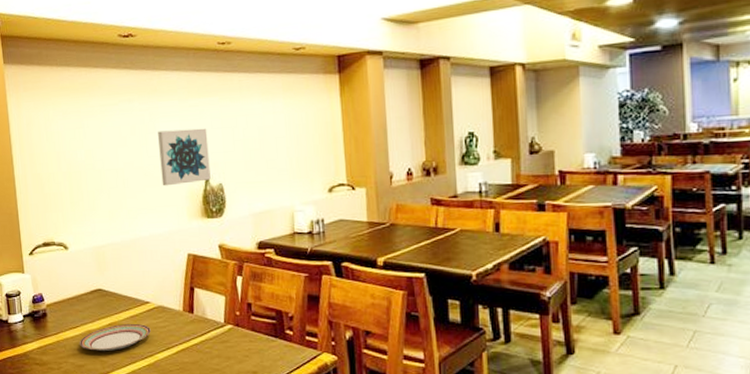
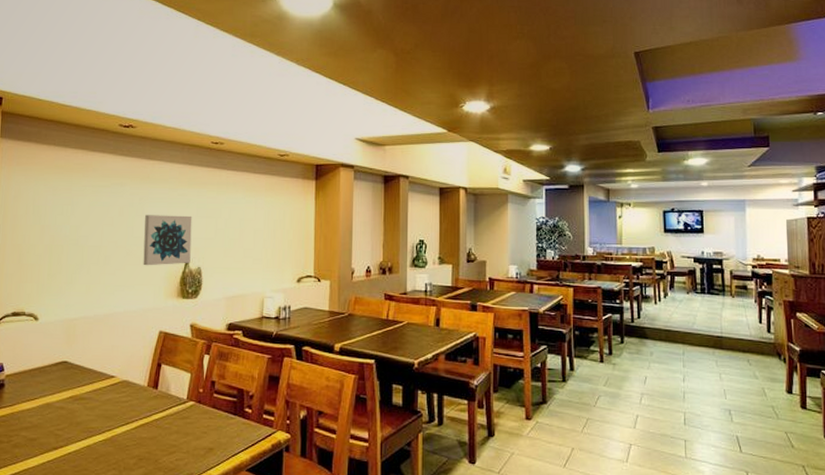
plate: present [80,324,151,351] -> none [36,398,112,424]

